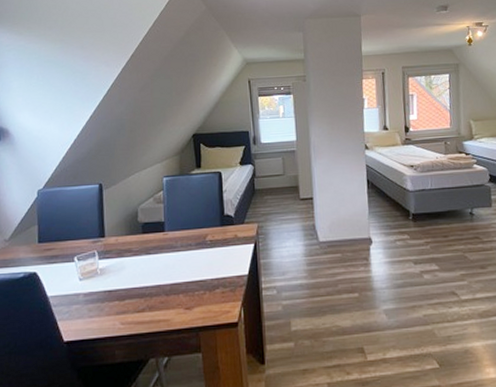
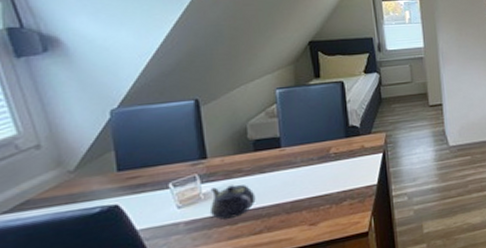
teapot: none [103,263,141,295] -> present [209,185,256,220]

